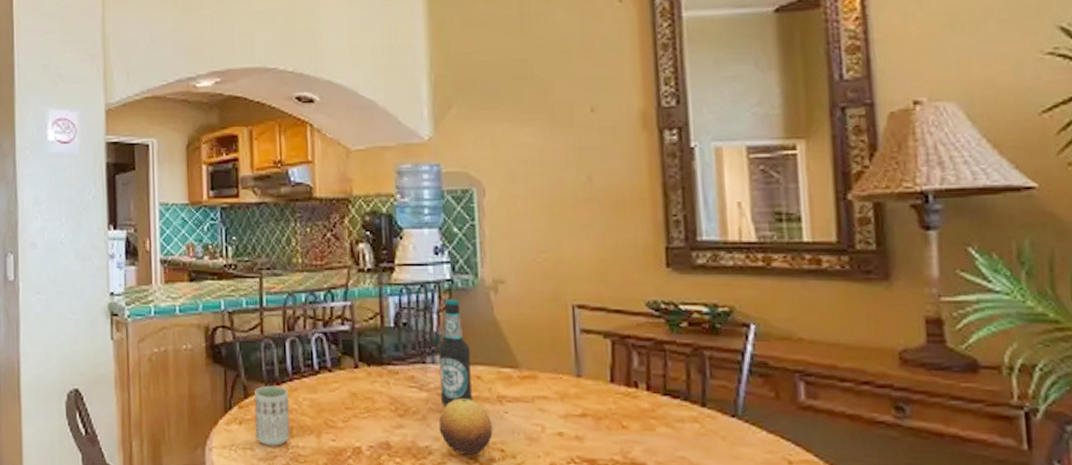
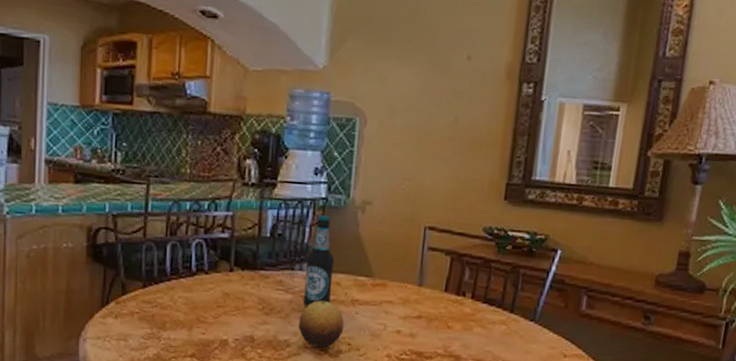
cup: present [254,385,291,446] -> none [130,284,166,338]

